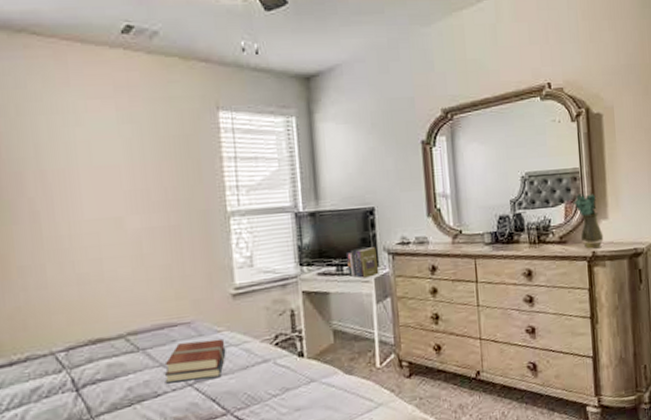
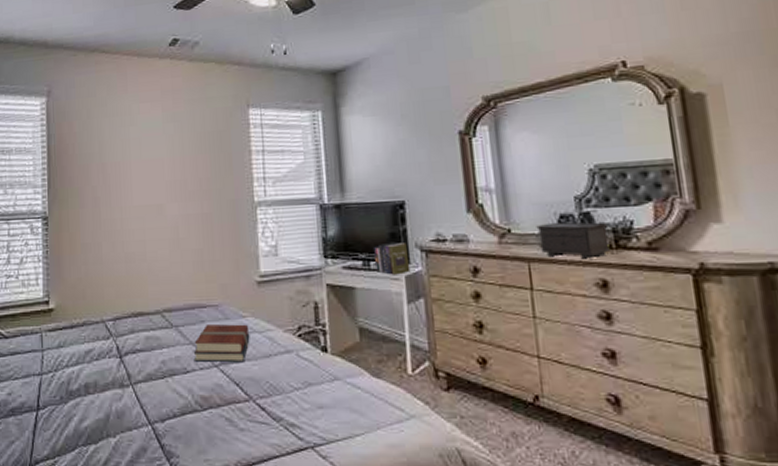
jewelry box: none [481,222,534,253] -> present [536,222,610,259]
vase: present [573,192,604,249] -> none [665,189,717,260]

